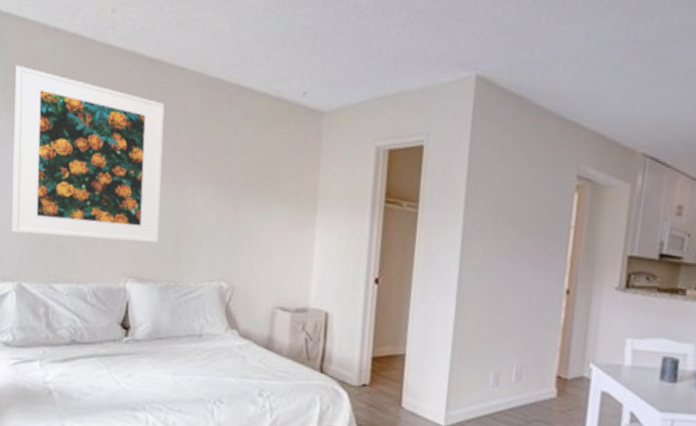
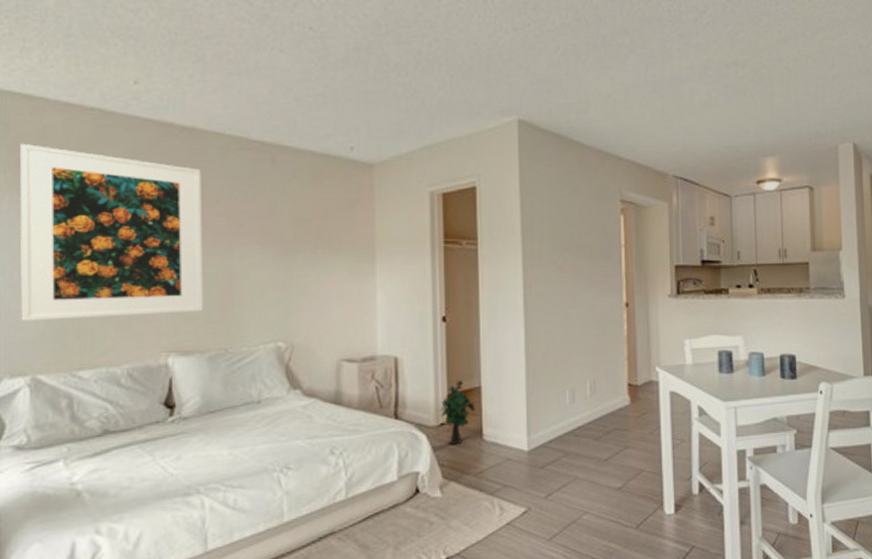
decorative plant: none [363,345,398,408] -> present [440,381,476,445]

